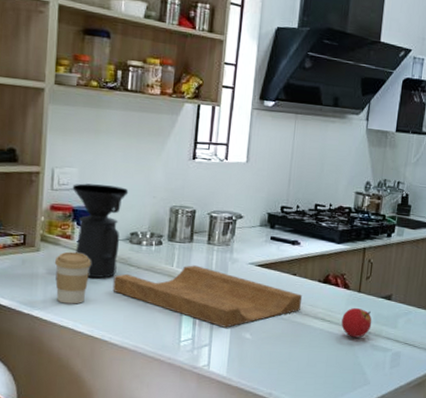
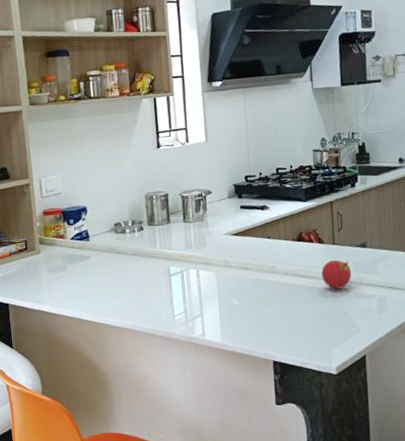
coffee cup: present [54,251,91,304] -> none [54,249,85,297]
coffee maker: present [72,183,129,279] -> none [58,184,108,270]
cutting board: present [112,265,303,328] -> none [106,243,280,298]

